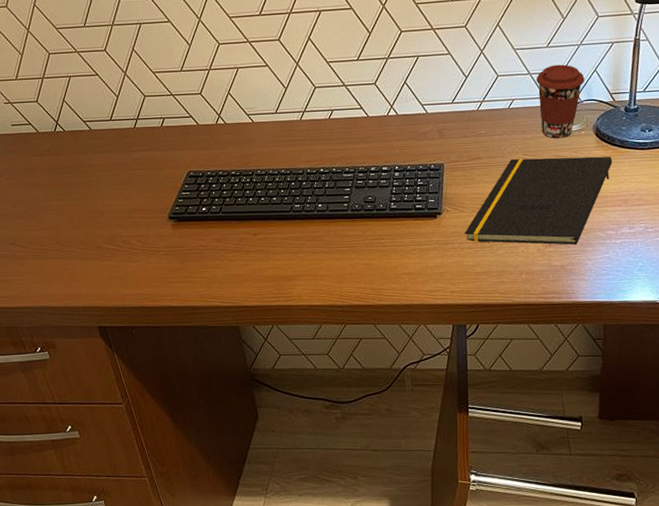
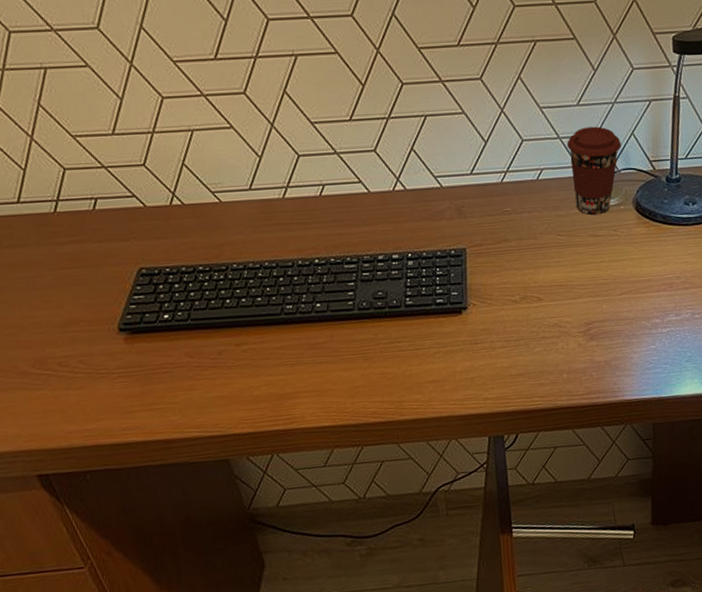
notepad: present [464,156,613,245] -> none [495,234,656,340]

